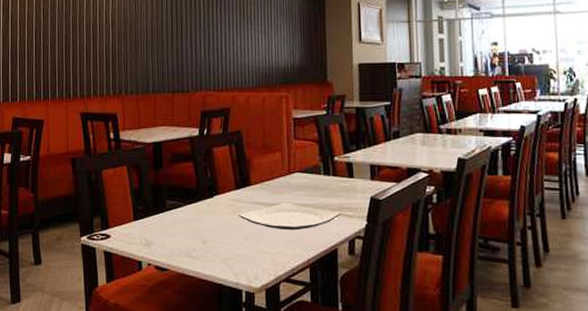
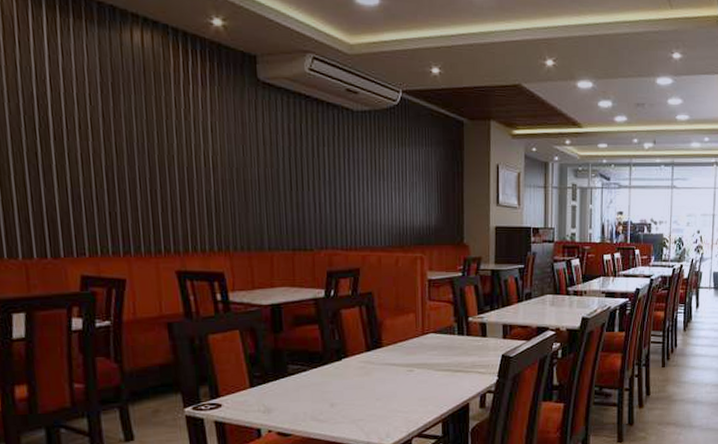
plate: present [239,202,342,231] -> none [370,362,475,389]

